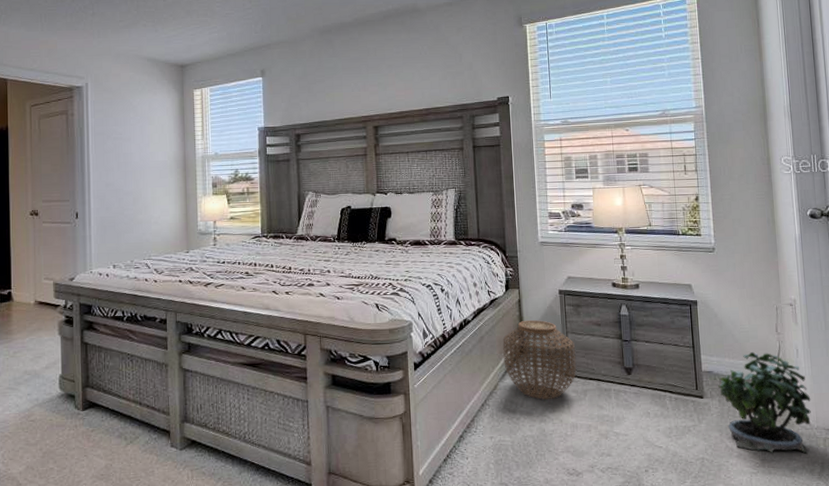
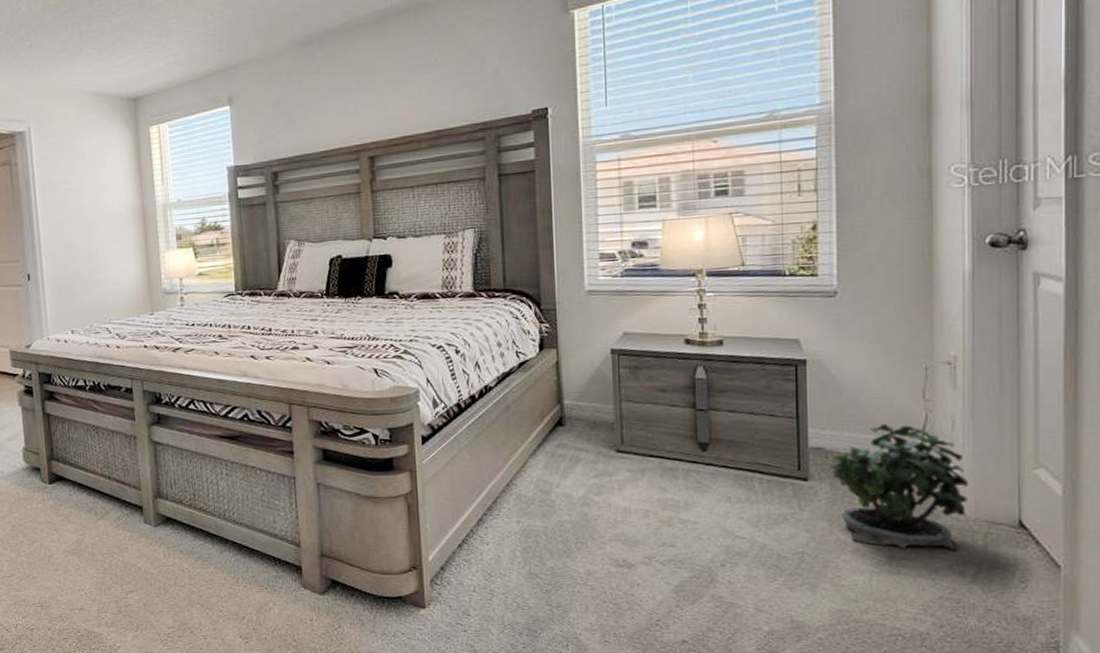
woven basket: present [502,320,576,400] -> none [534,385,632,480]

